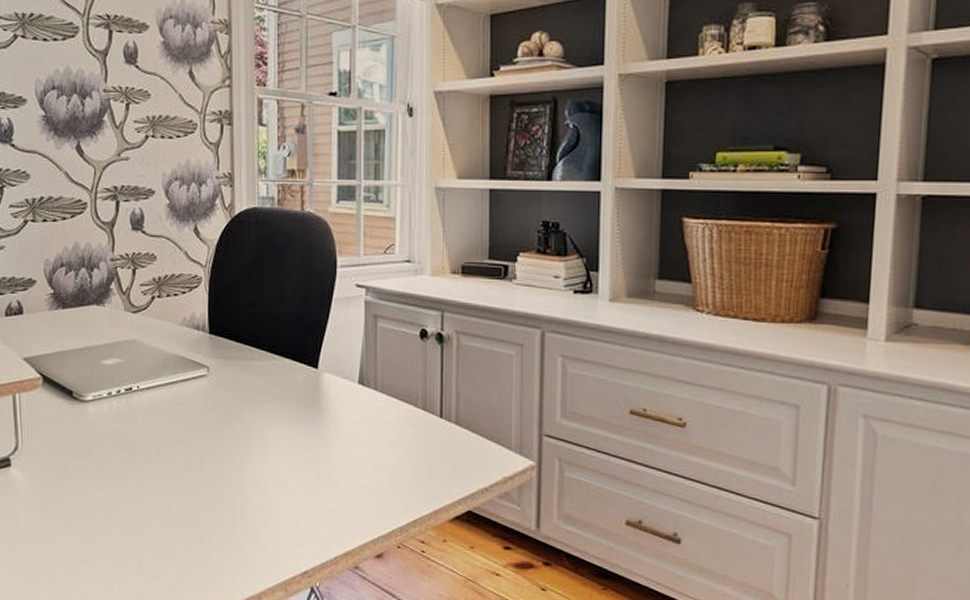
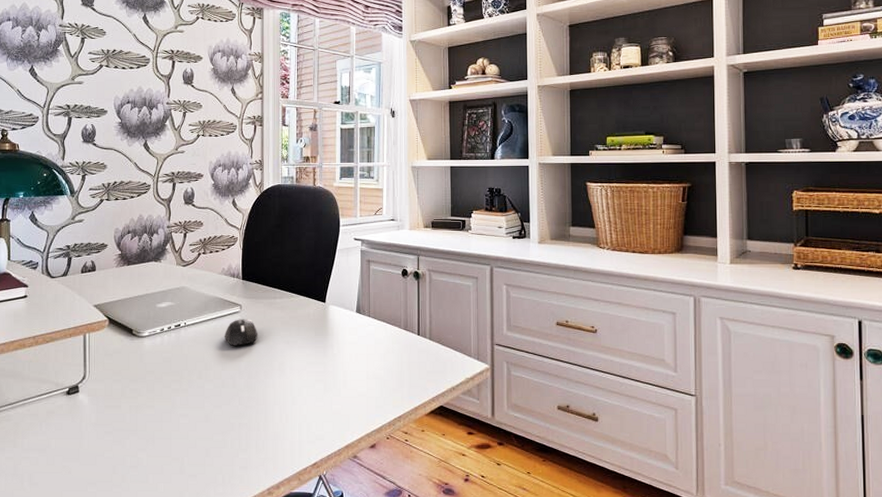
mouse: none [187,384,232,419] -> present [224,319,258,346]

